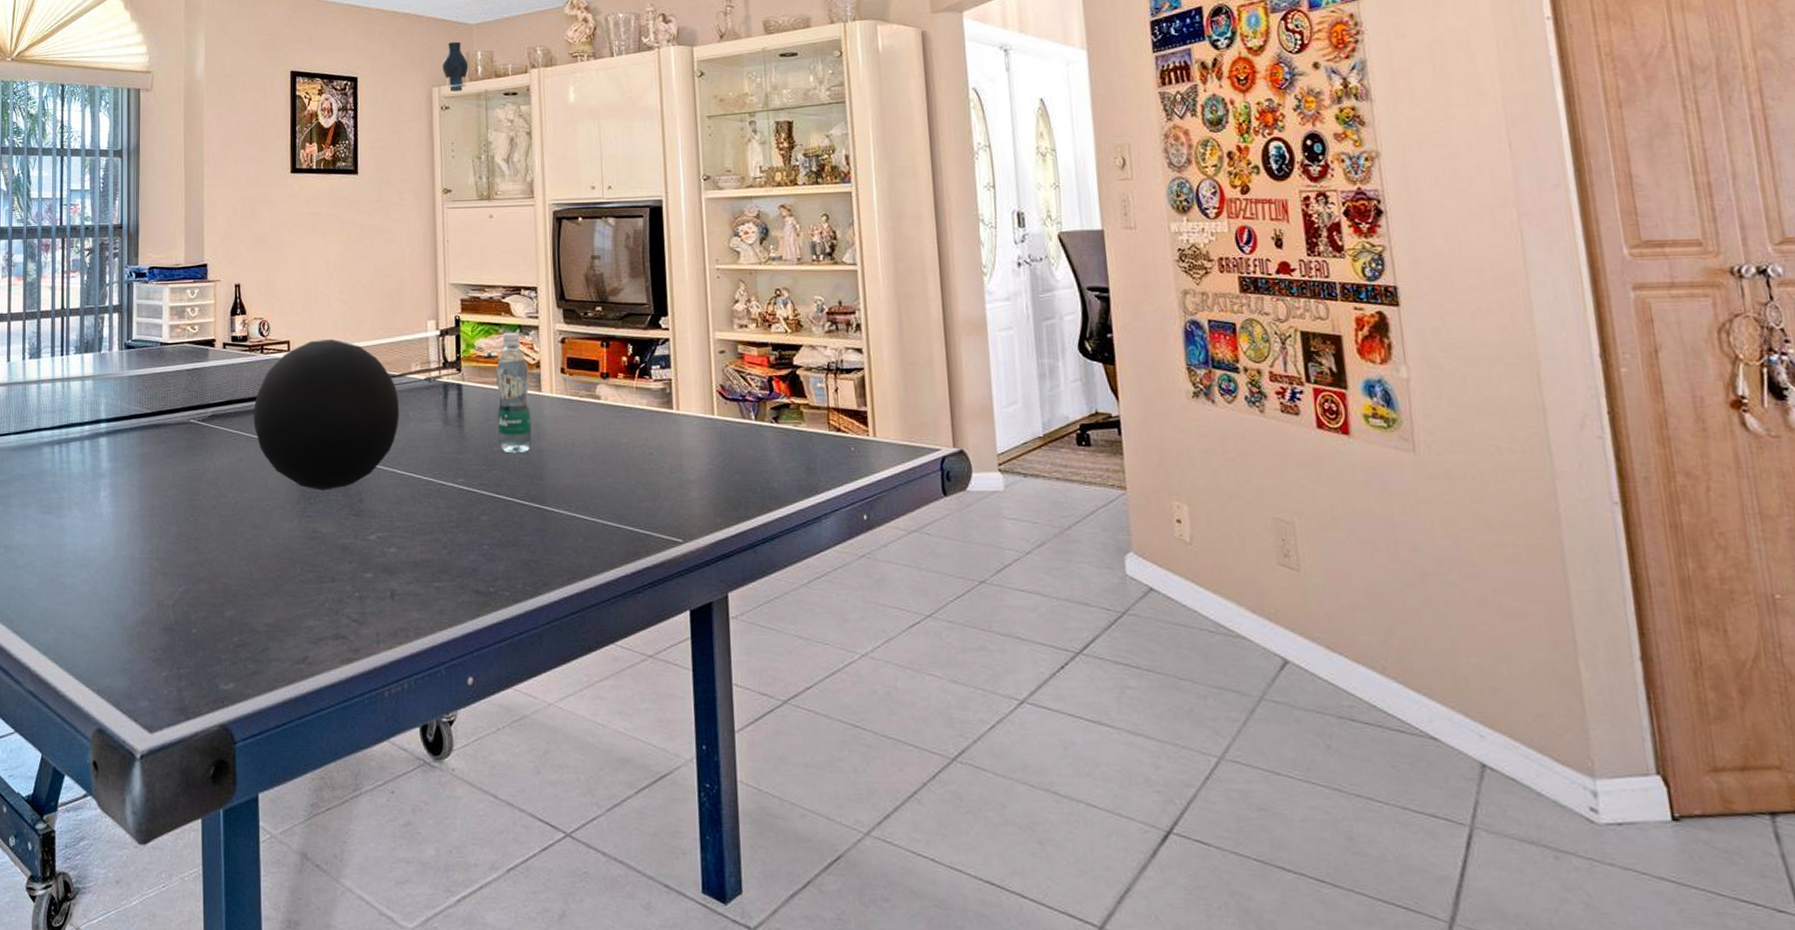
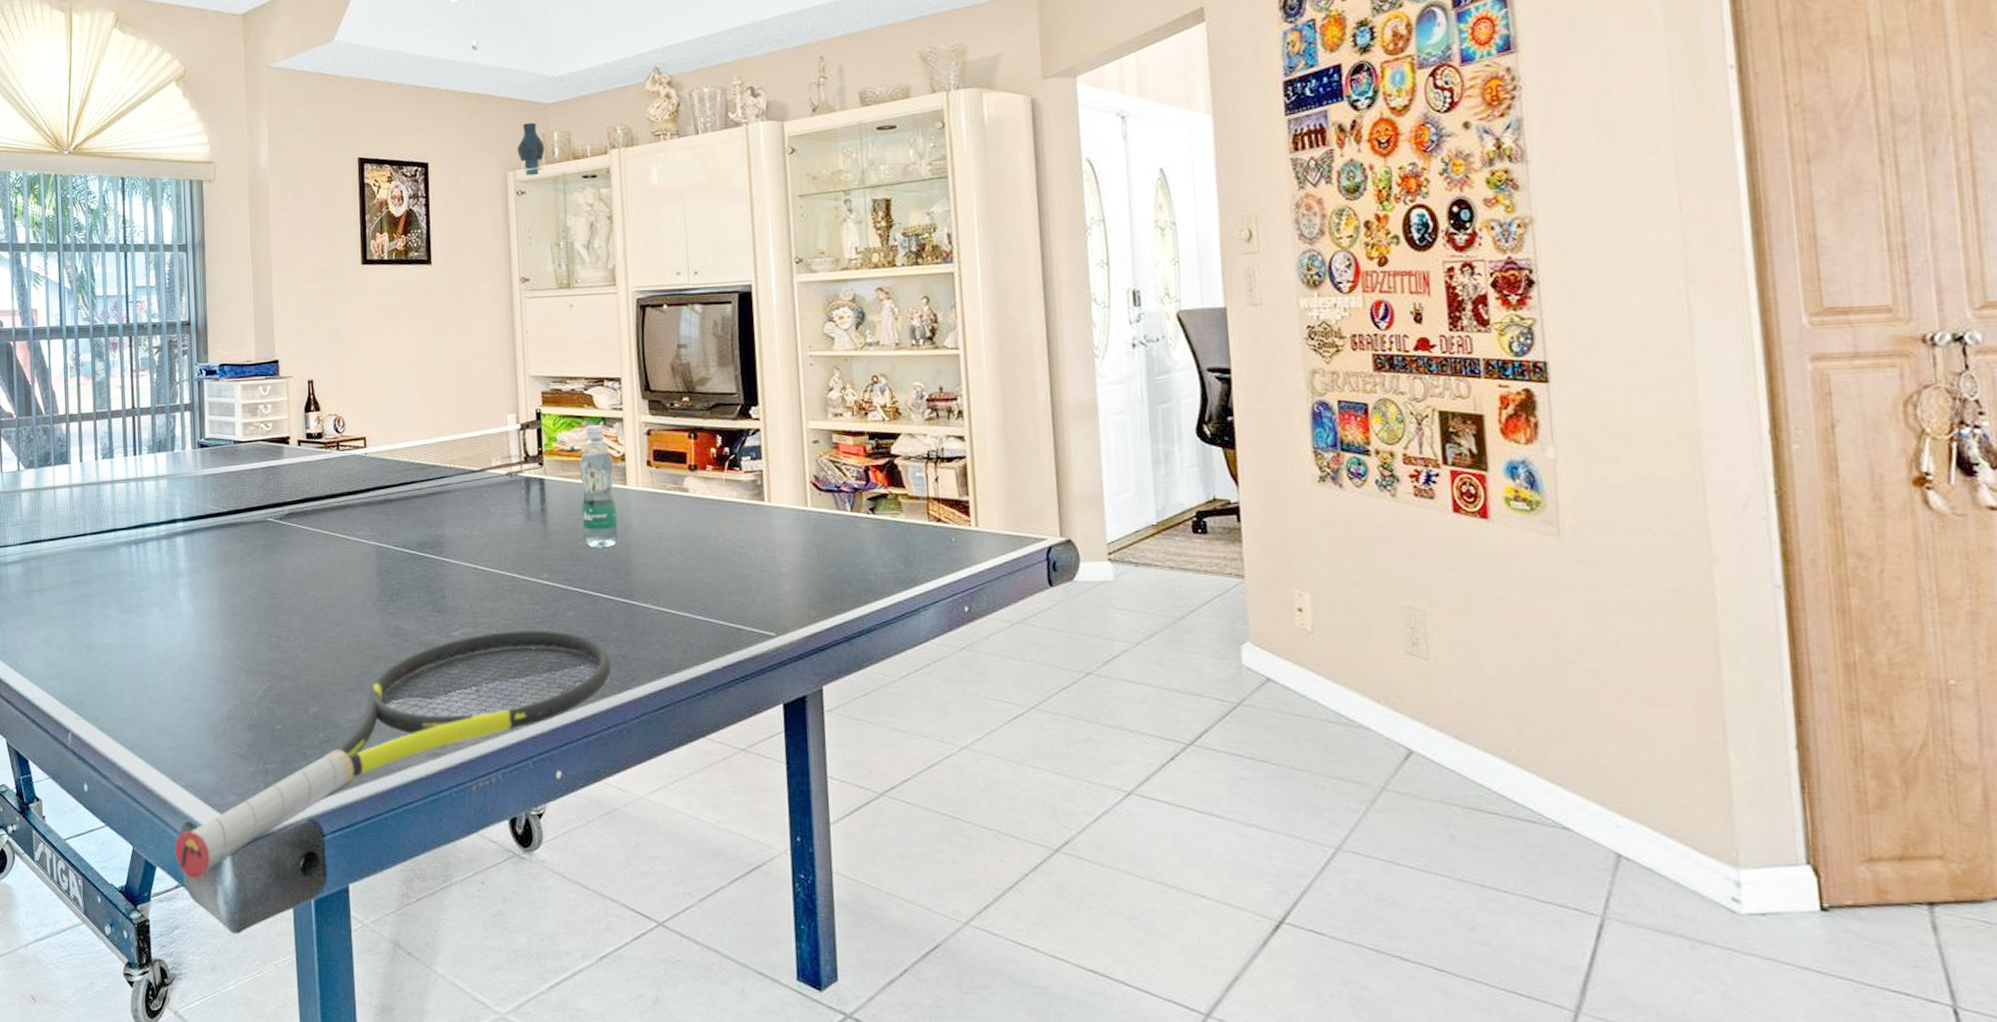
tennis racket: none [84,534,523,787] -> present [174,629,611,878]
ball: present [253,338,399,490] -> none [331,434,481,587]

